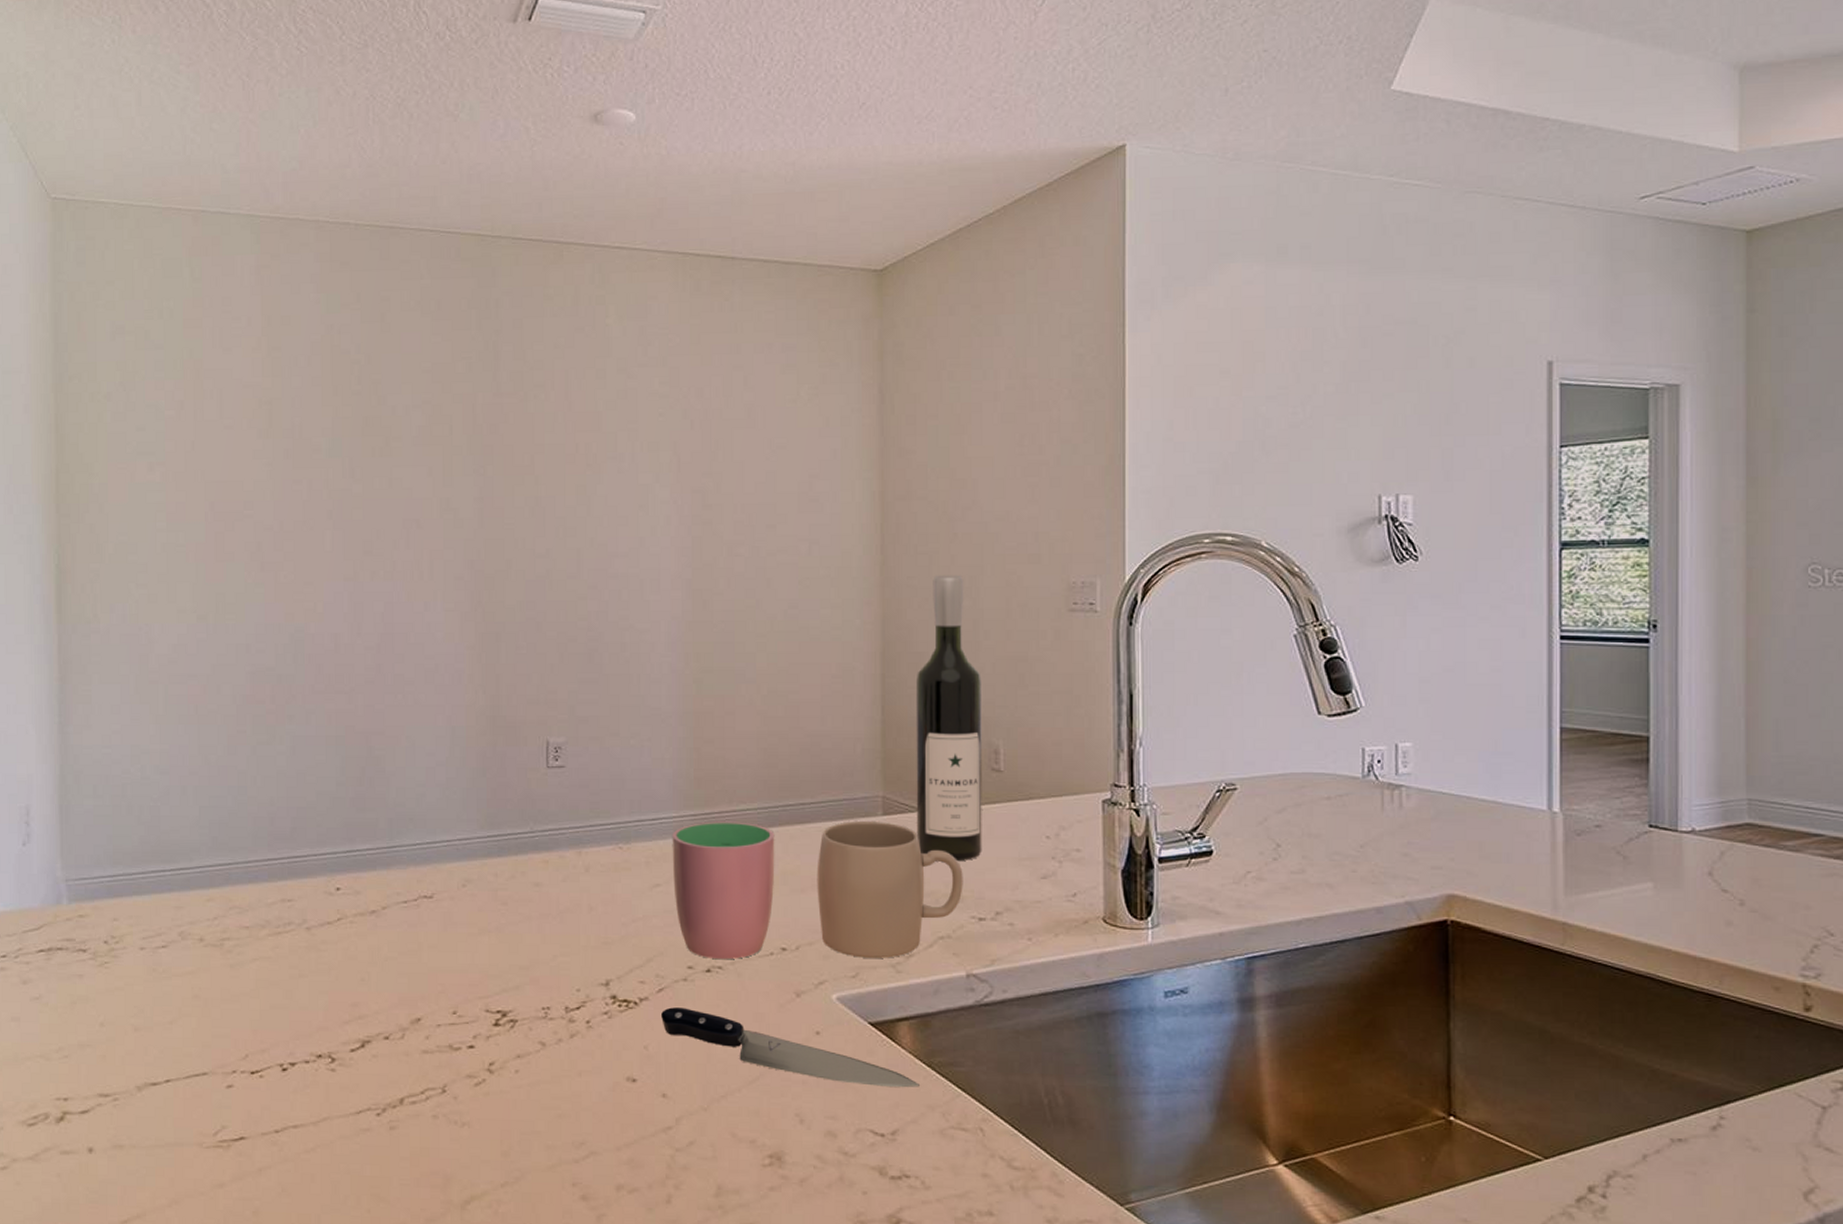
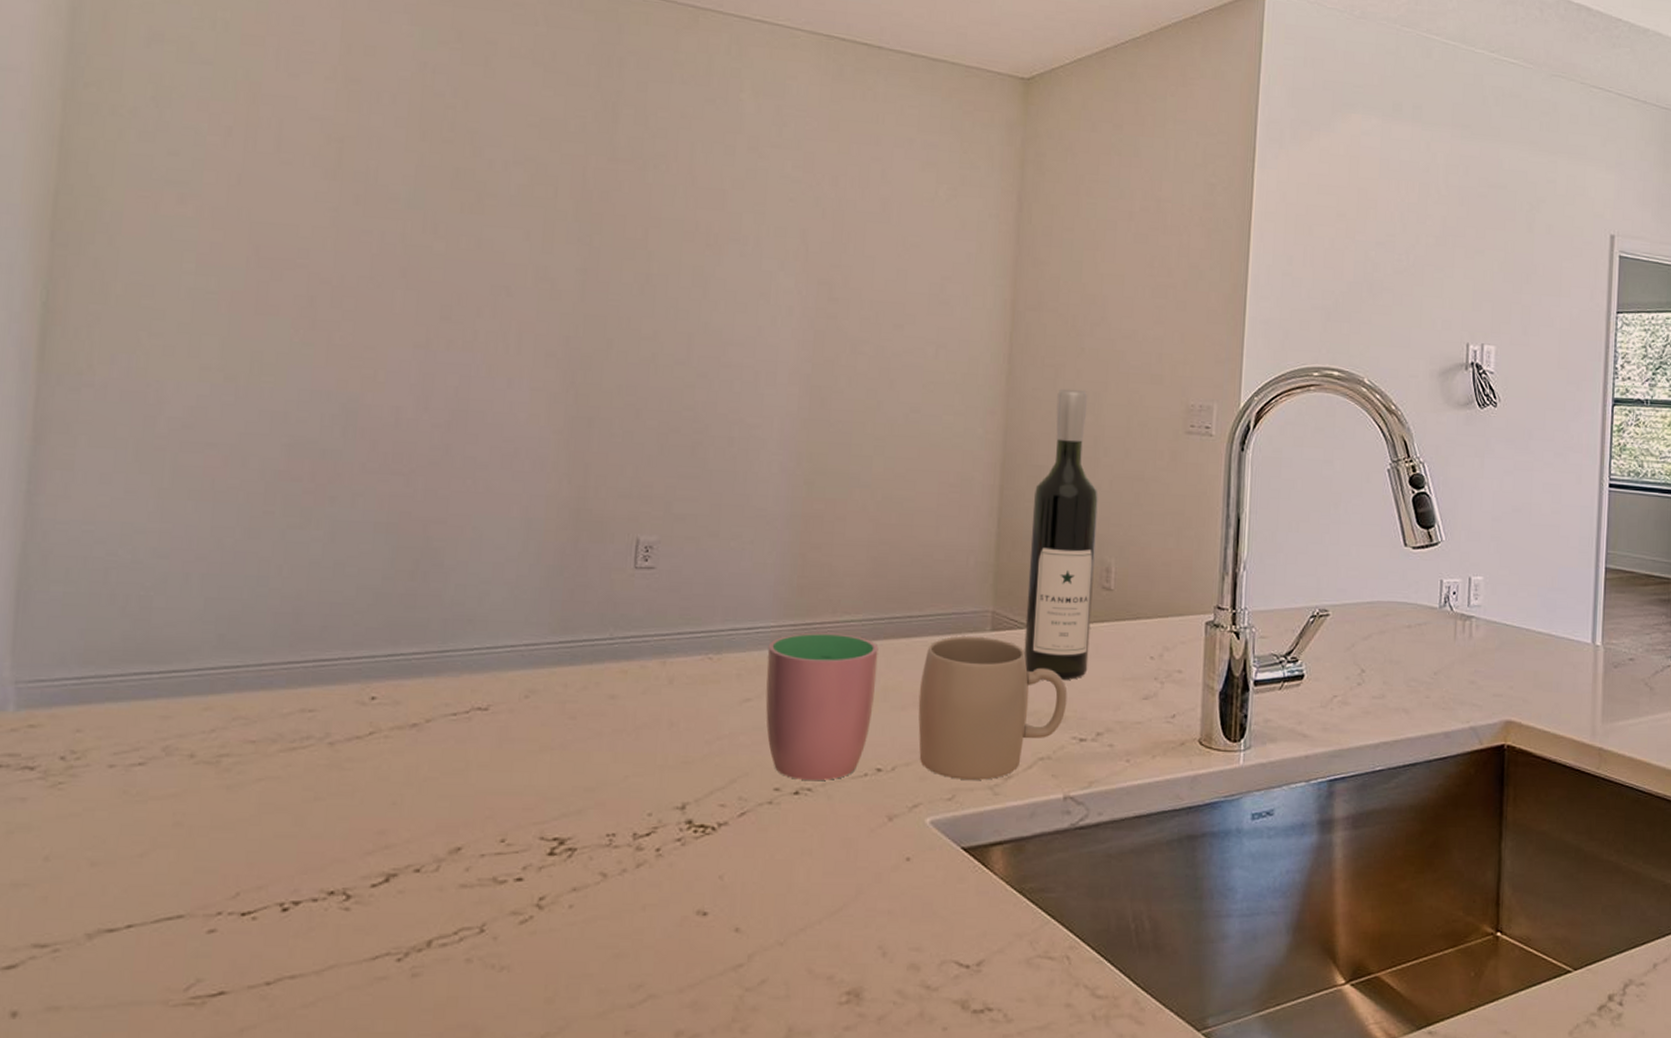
kitchen knife: present [661,1007,921,1088] -> none [741,833,1010,916]

